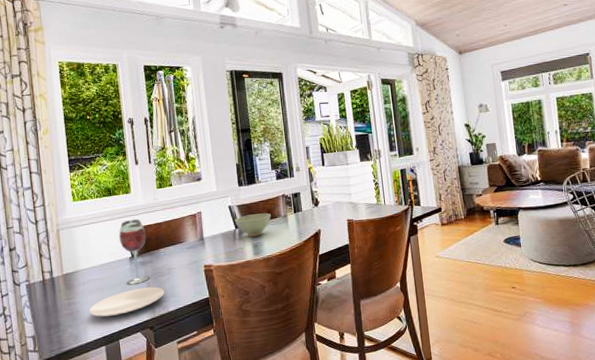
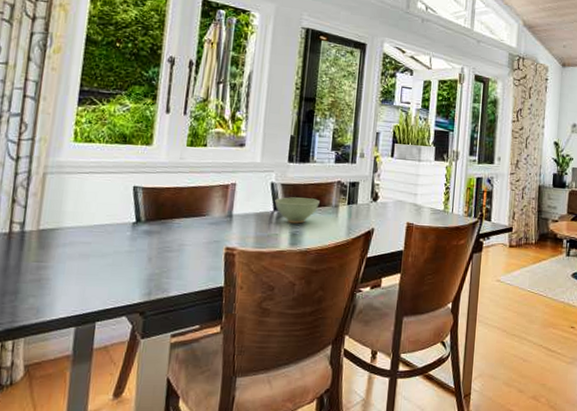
plate: present [89,286,165,317] -> none [63,262,169,291]
wineglass: present [118,218,149,285] -> none [123,177,161,257]

